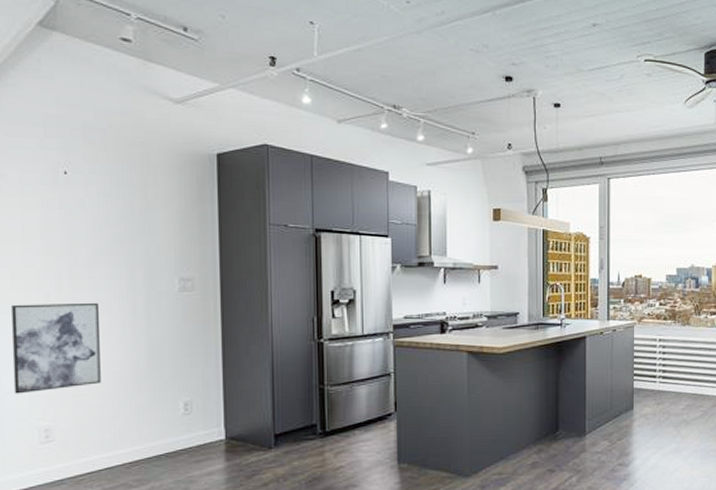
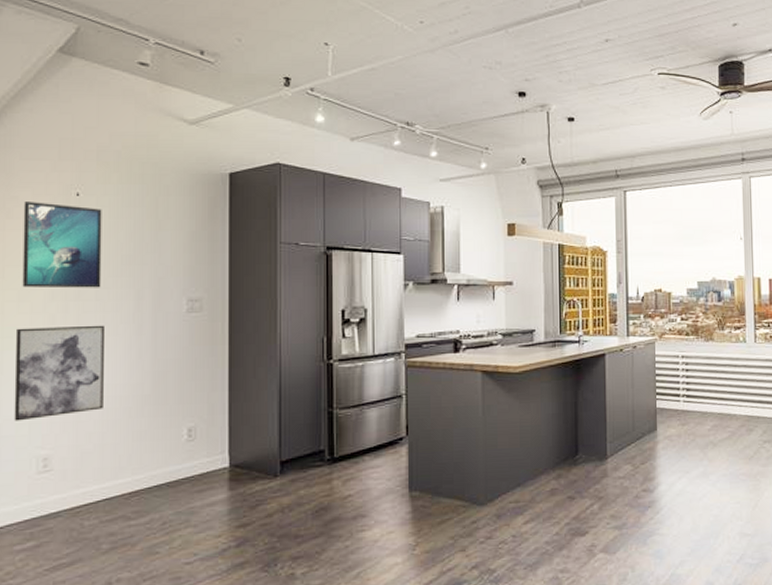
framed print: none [11,179,93,266] -> present [22,202,102,288]

